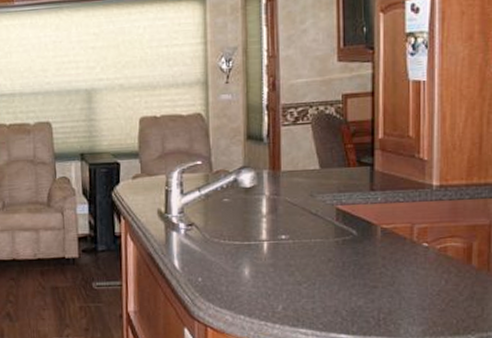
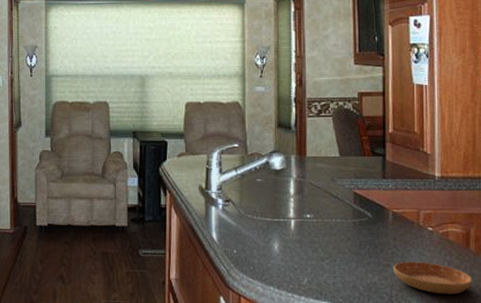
saucer: none [381,281,474,316] -> present [393,261,473,295]

